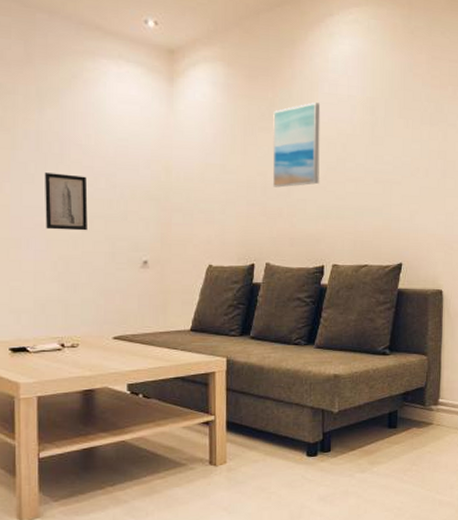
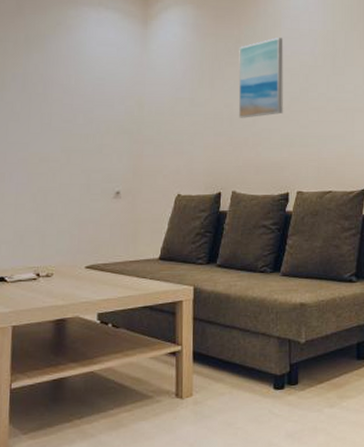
wall art: present [44,173,88,231] -> none [27,111,67,164]

